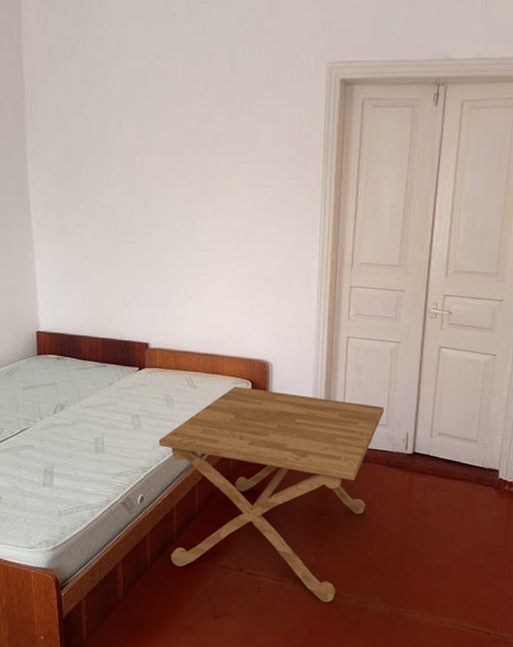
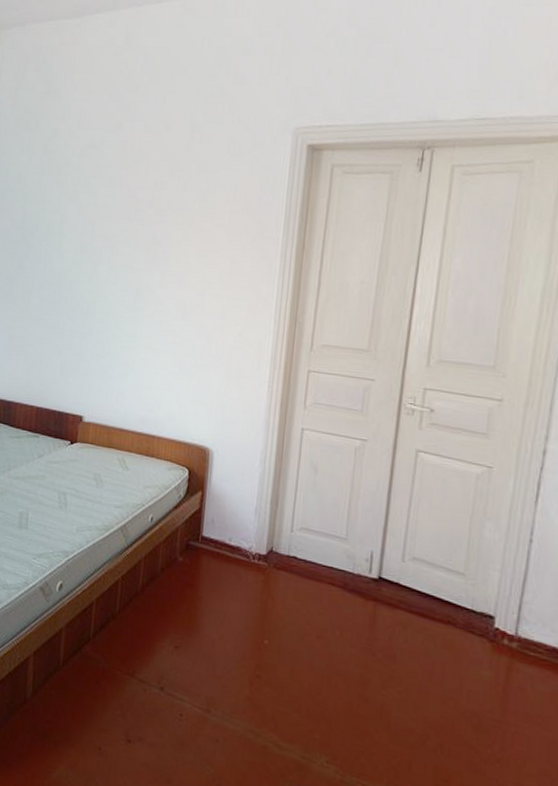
side table: present [158,387,384,603] -> none [83,473,343,751]

